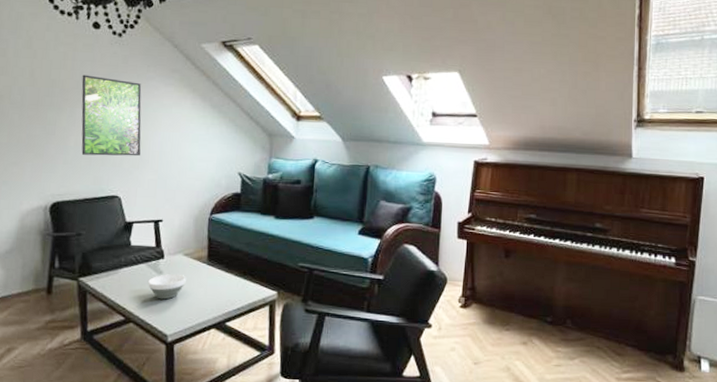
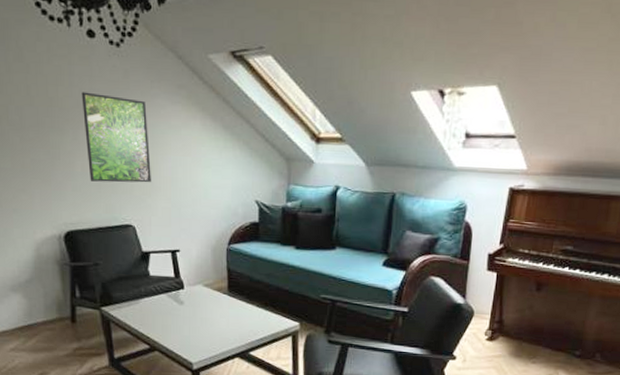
bowl: present [148,274,186,300] -> none [170,304,208,329]

